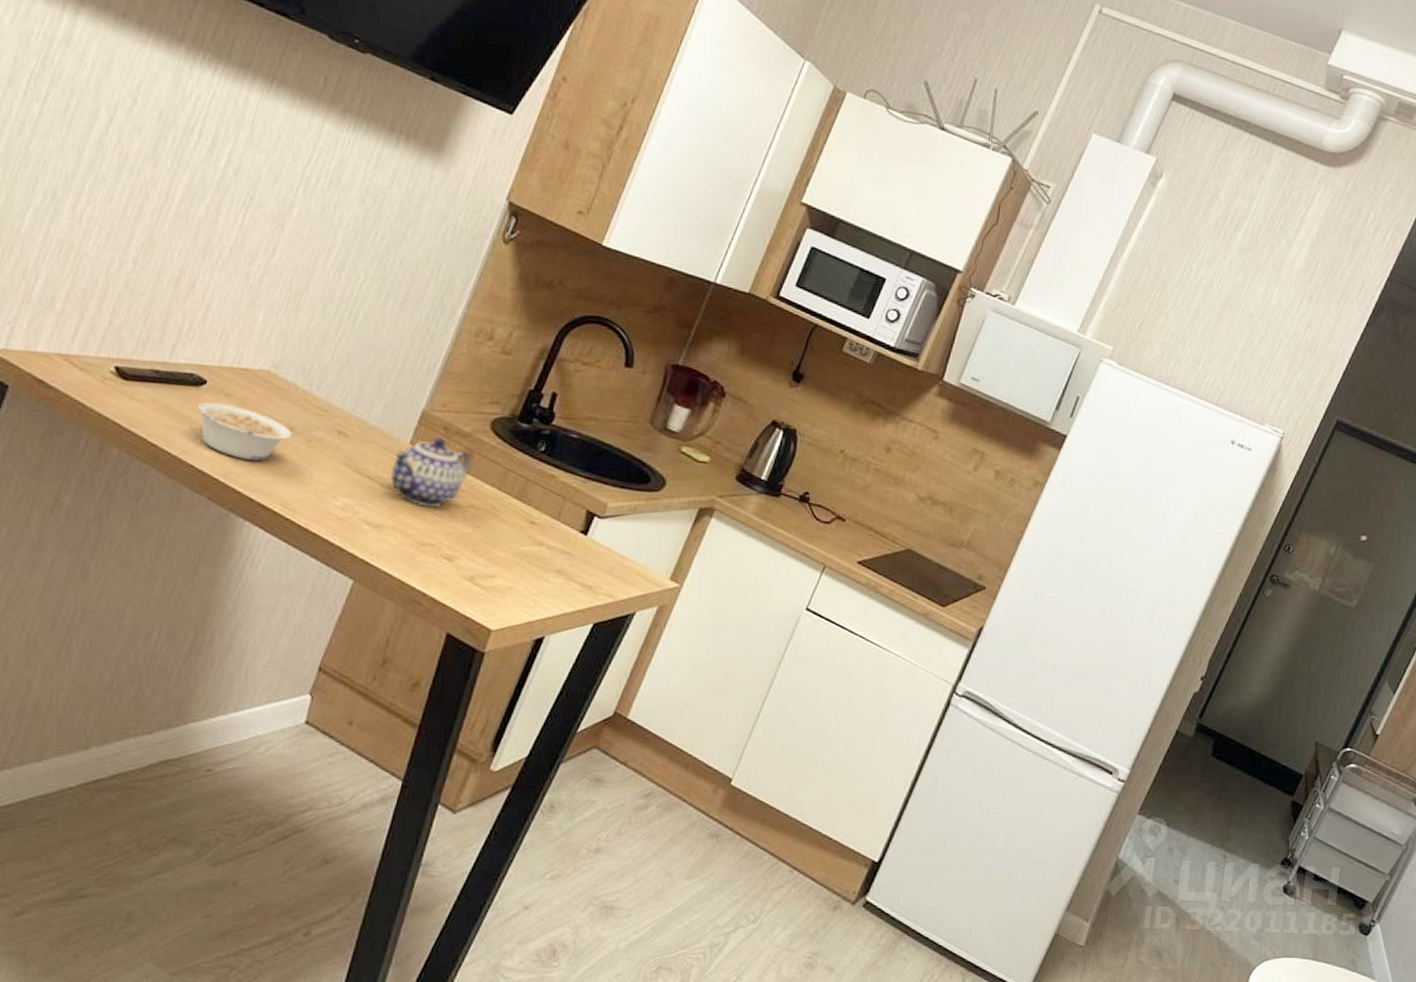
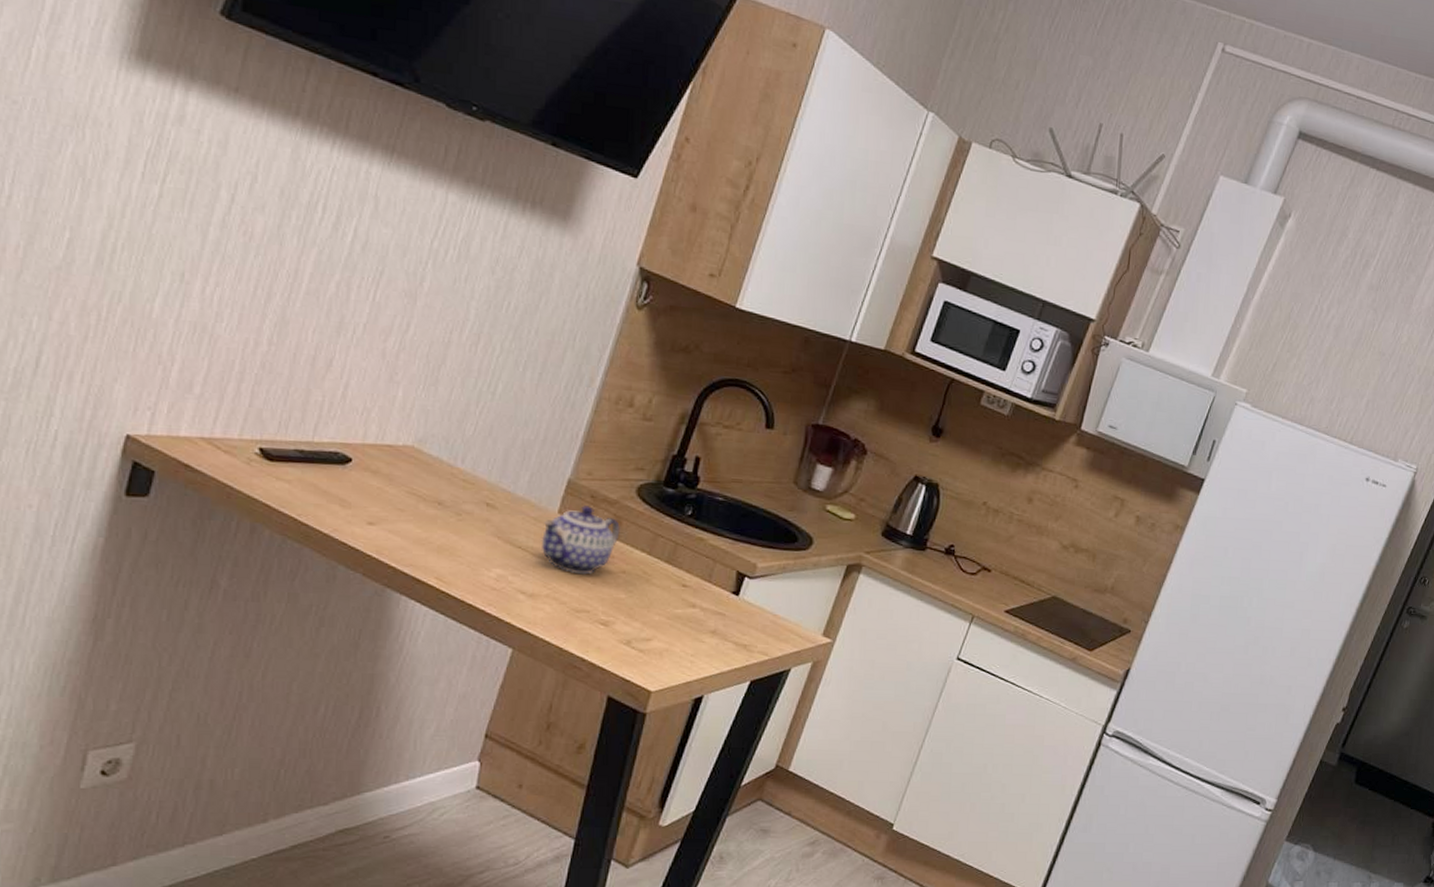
legume: present [198,401,292,461] -> none [345,479,441,536]

